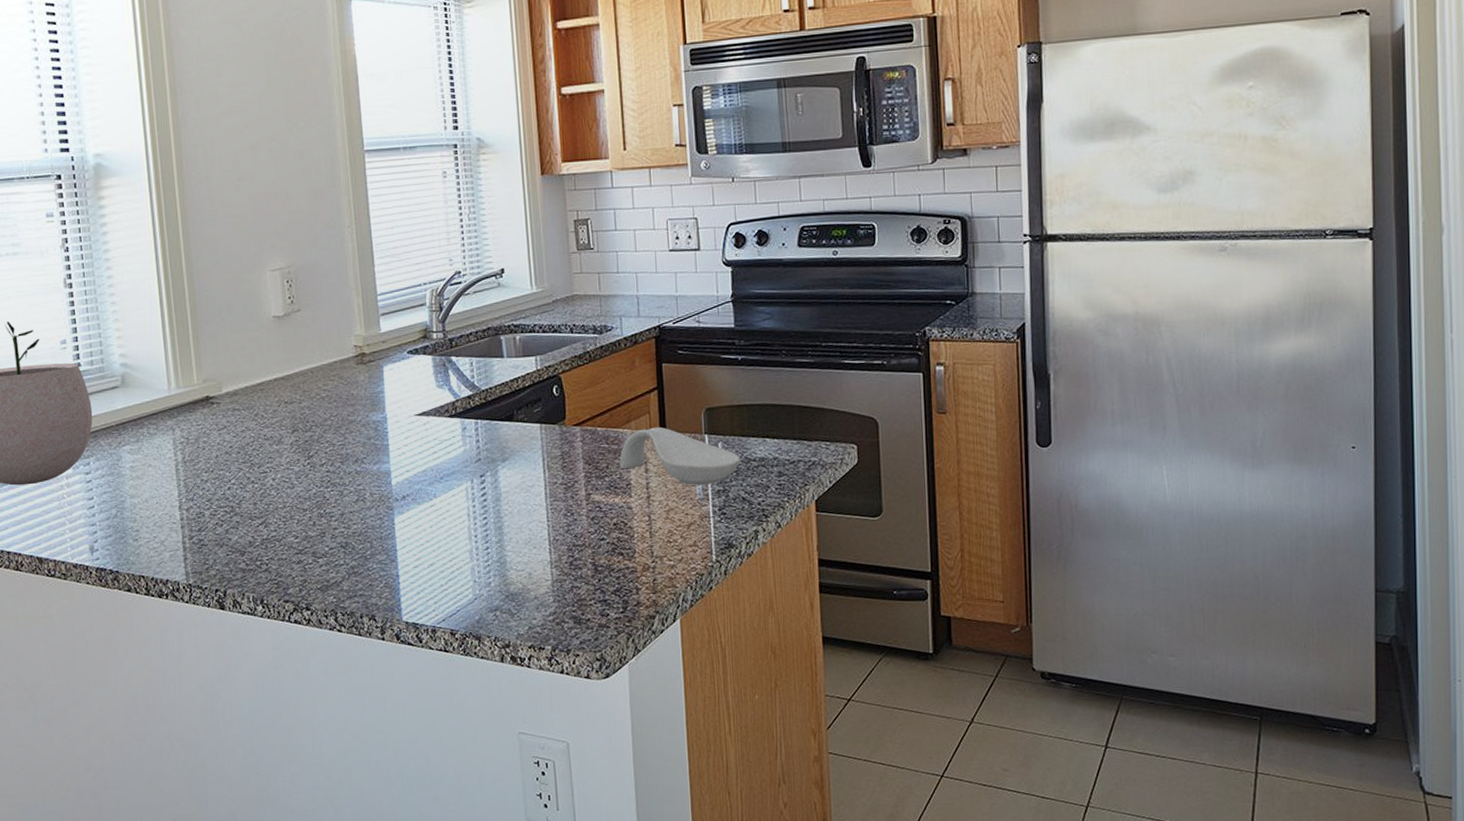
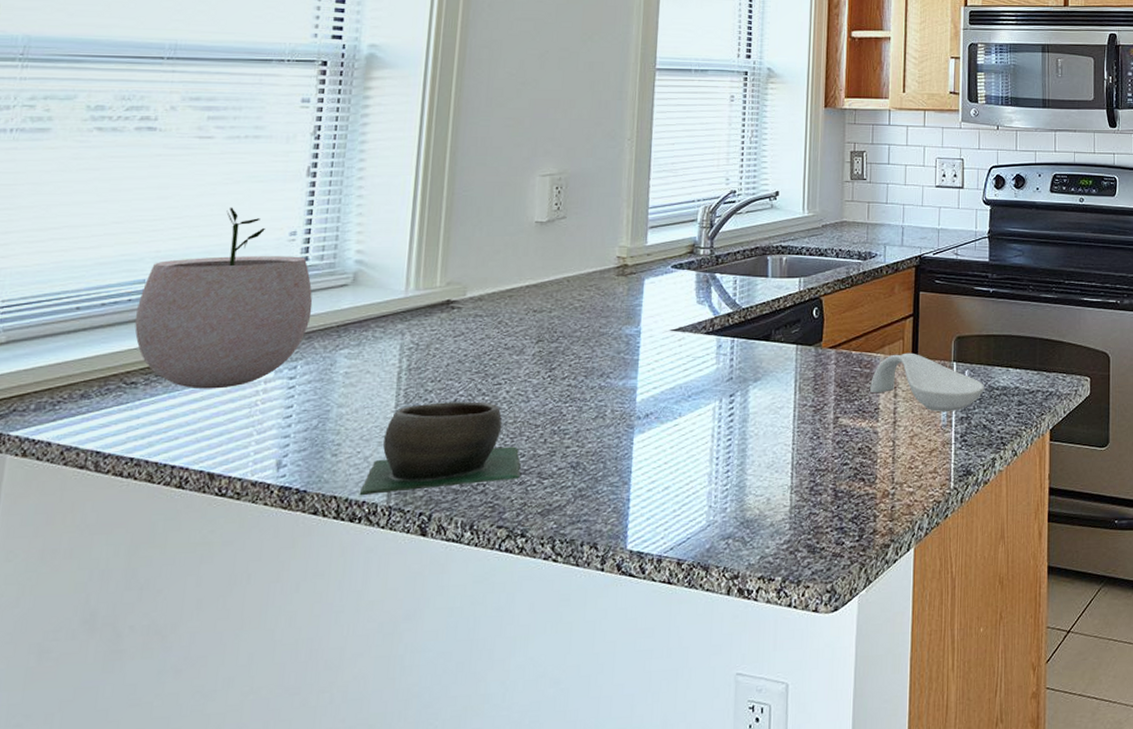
bowl: none [162,489,297,575] -> present [359,401,521,496]

